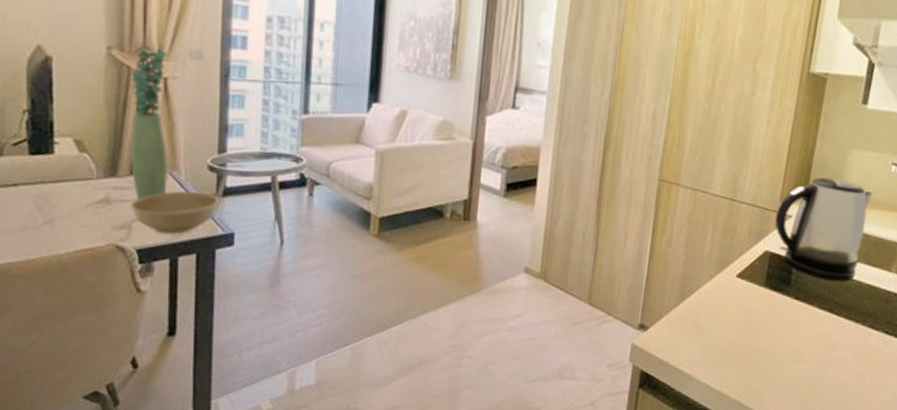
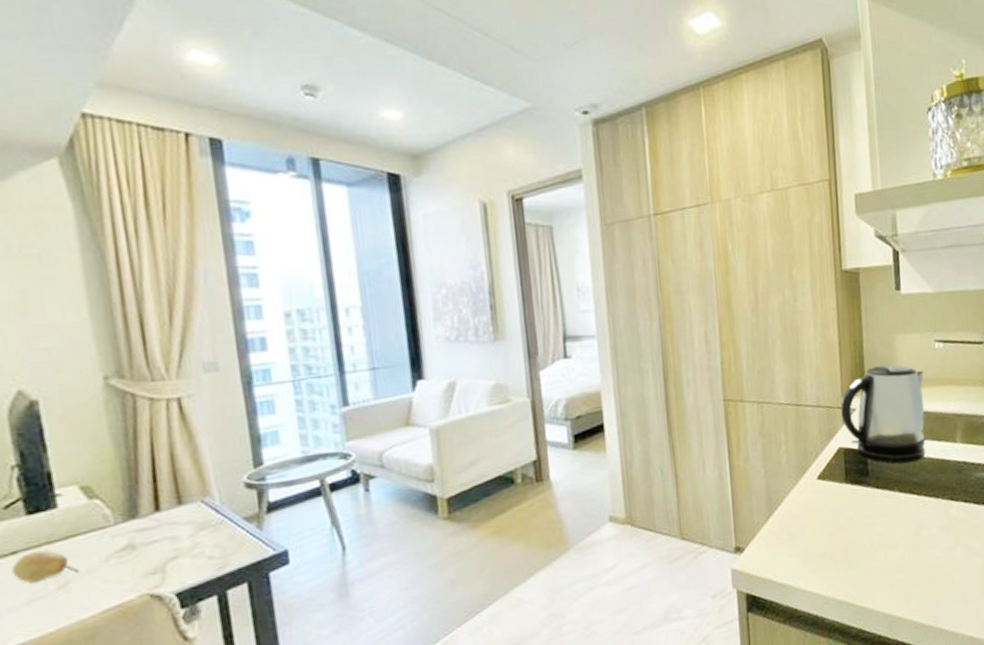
fruit: none [11,187,64,214] -> present [11,549,80,583]
vase: present [130,37,169,200] -> none [135,359,201,539]
bowl: present [131,191,220,234] -> none [161,512,265,569]

